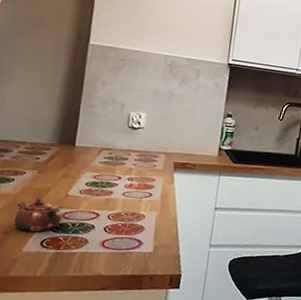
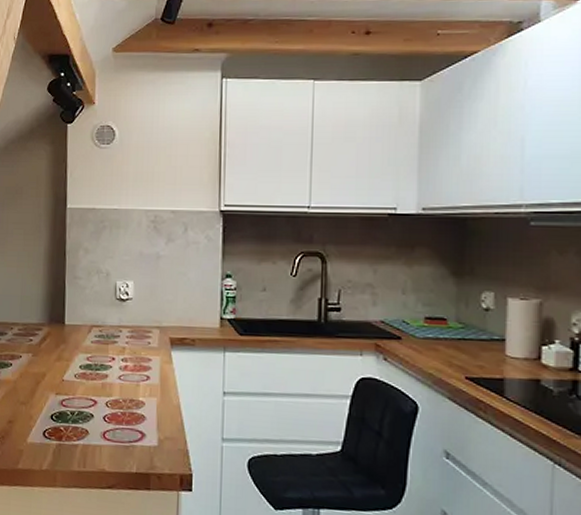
teapot: present [13,197,62,232] -> none [16,383,60,421]

